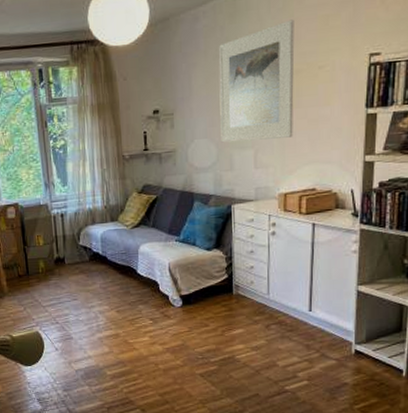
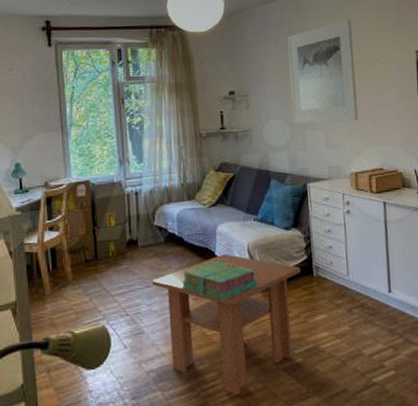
coffee table: none [79,272,221,393] -> present [152,253,301,395]
stack of books: none [105,278,178,314] -> present [181,261,259,302]

